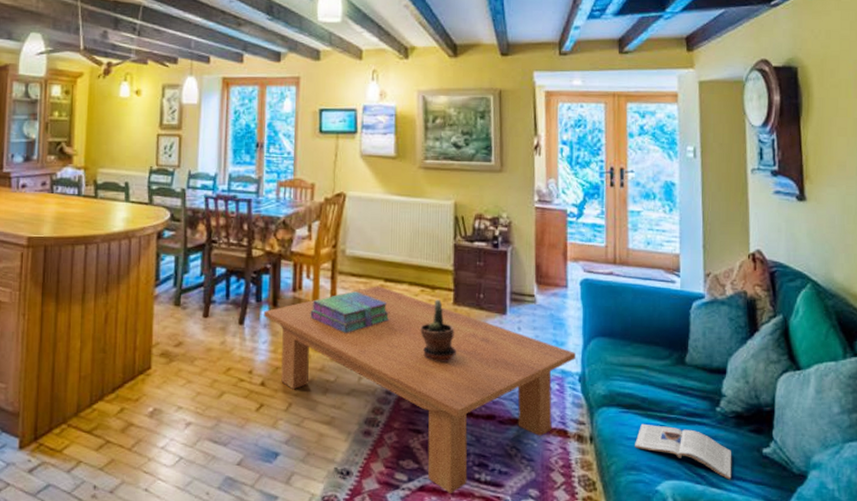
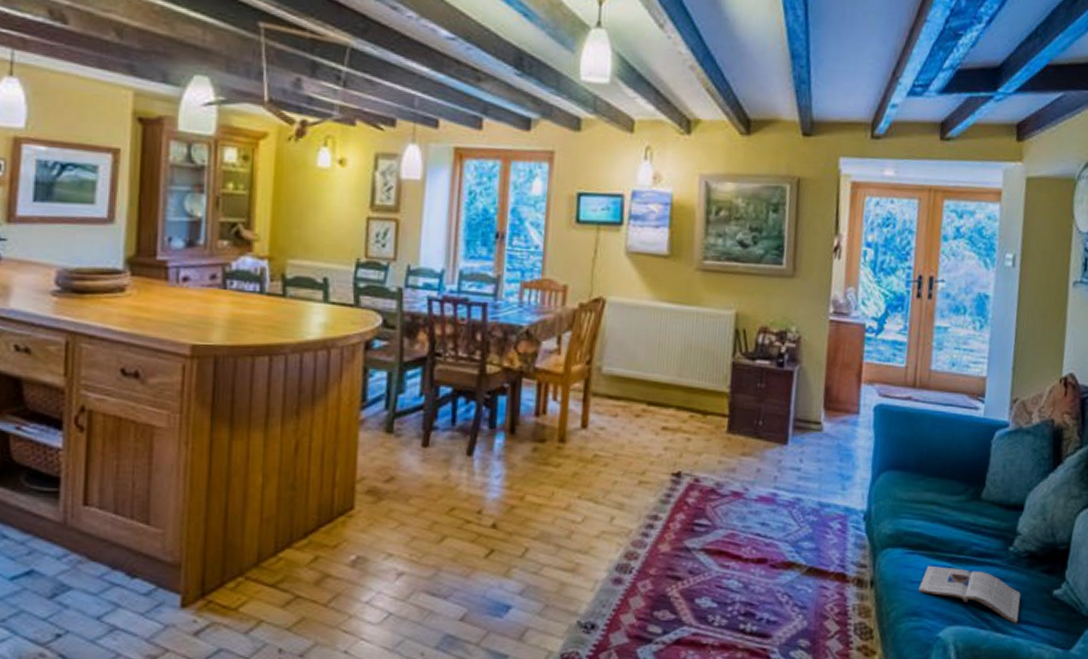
coffee table: present [263,286,576,494] -> none [498,410,862,648]
stack of books: present [310,291,390,333] -> none [555,417,652,466]
potted plant: present [420,300,457,362] -> none [686,427,729,500]

